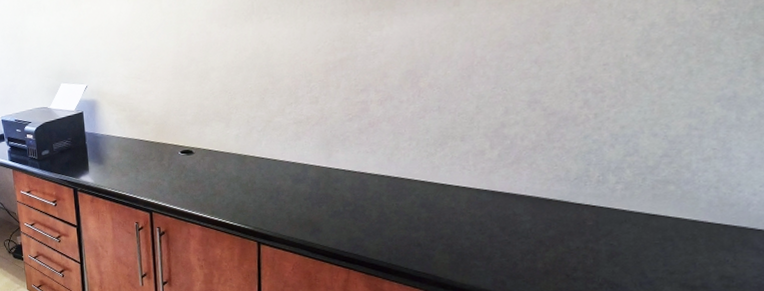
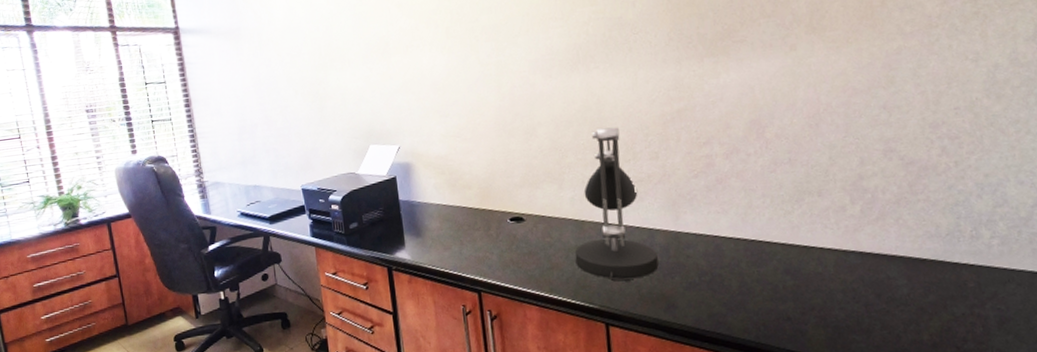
desk lamp: none [235,73,309,208] -> present [574,127,659,282]

